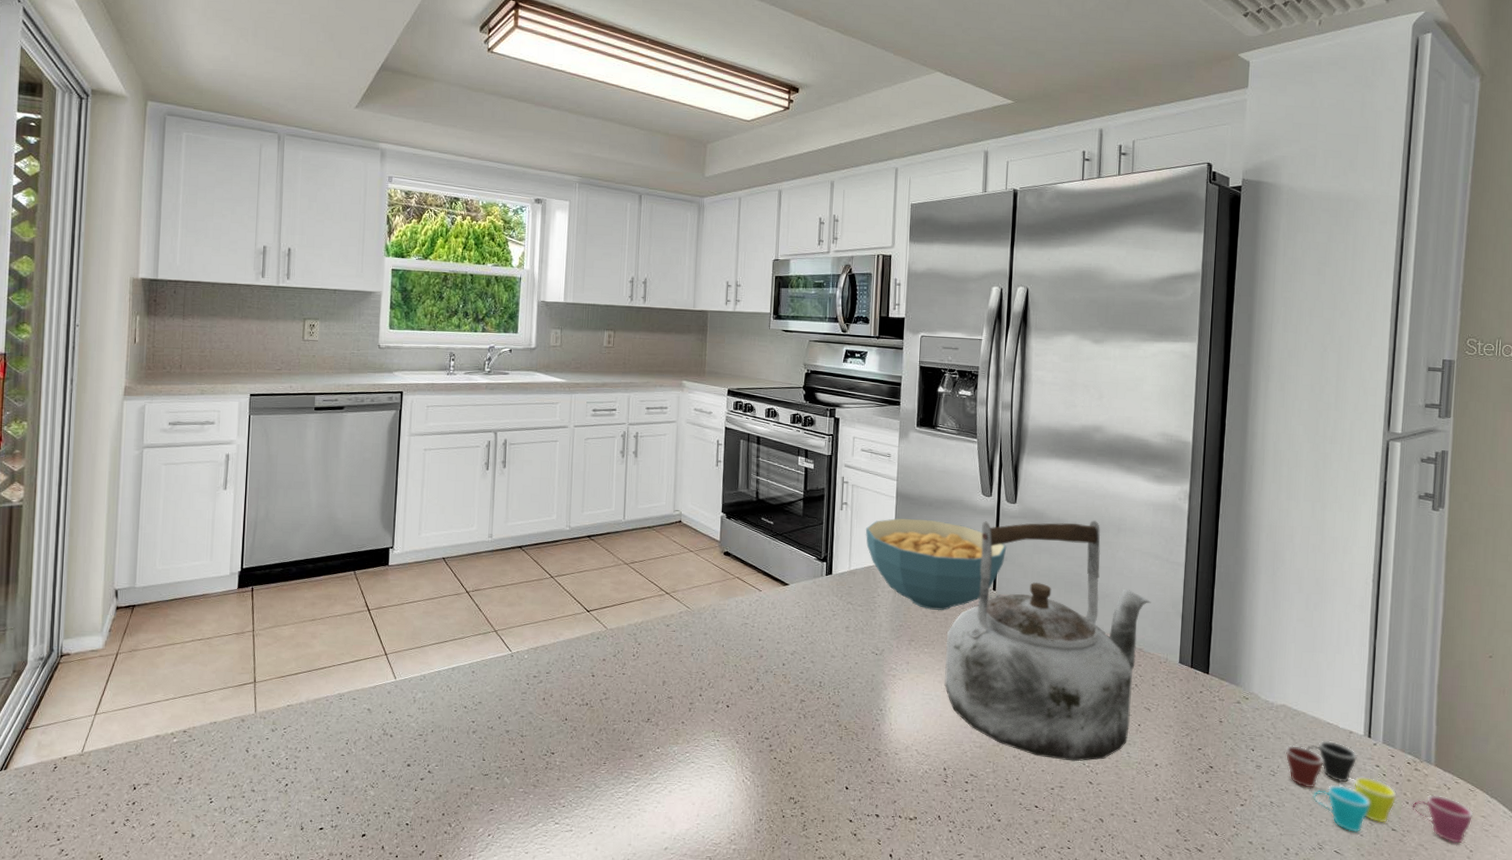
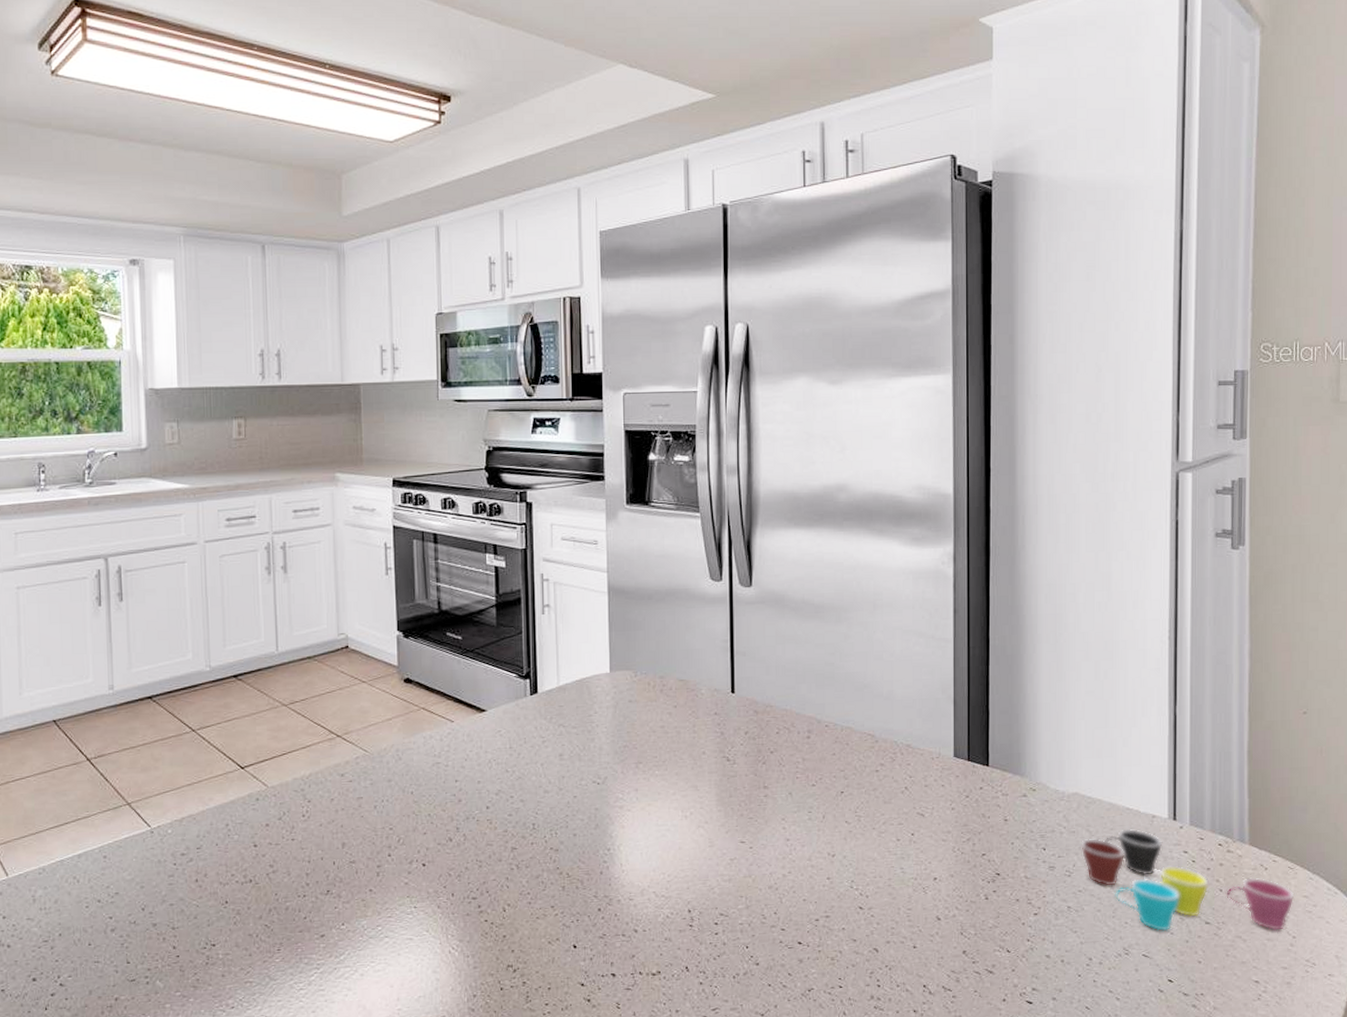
cereal bowl: present [865,518,1007,611] -> none [574,615,744,724]
kettle: present [944,521,1151,762] -> none [680,598,917,886]

